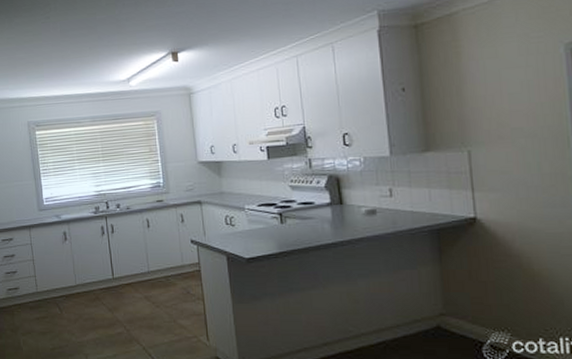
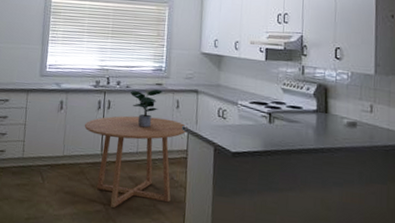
dining table: none [91,234,197,328] -> present [84,116,188,208]
potted plant: none [132,207,164,247] -> present [131,89,162,128]

